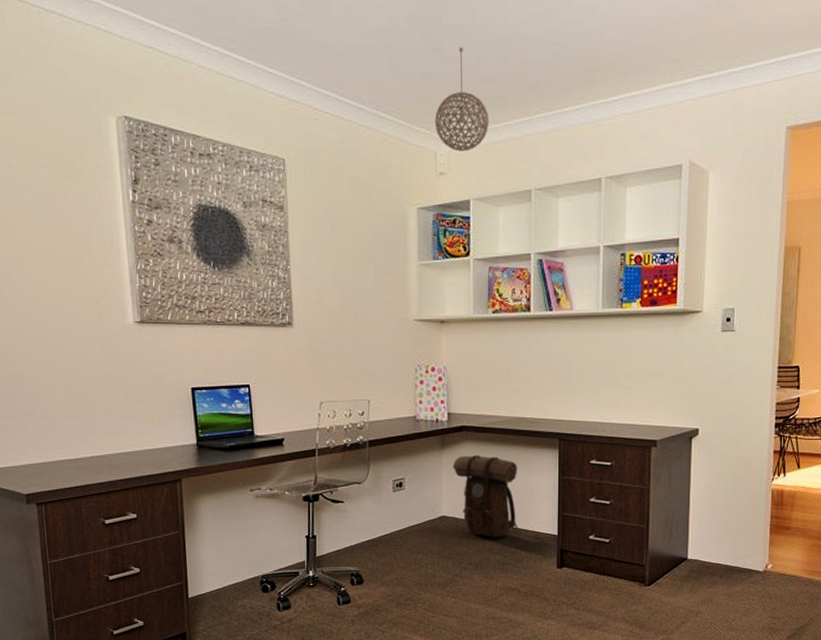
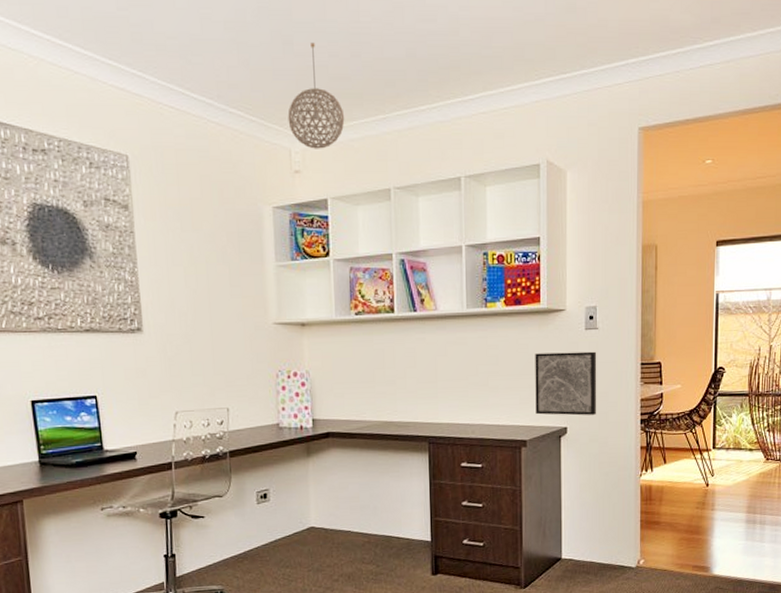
backpack: present [452,455,519,538] -> none [319,462,391,547]
wall art: none [667,354,733,418] -> present [535,351,597,416]

